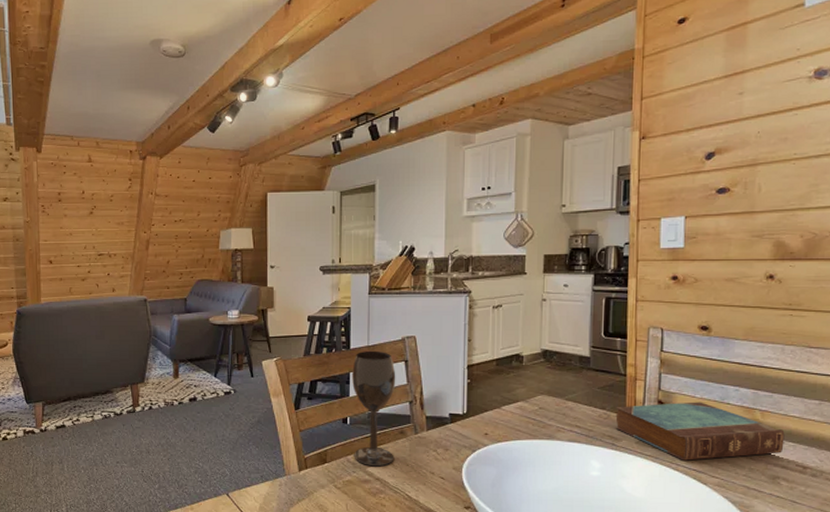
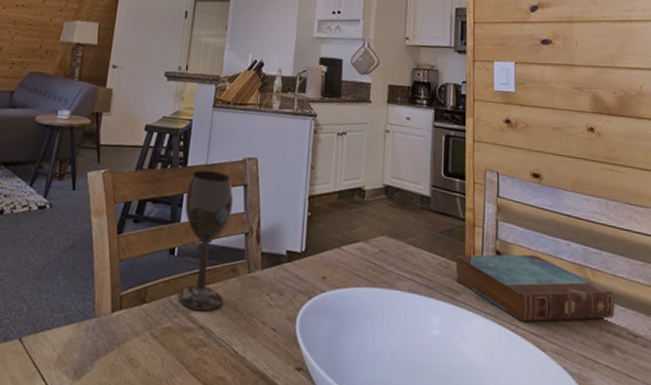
paper towel: none [450,243,478,278] -> present [297,65,324,101]
coffee maker: none [470,234,497,274] -> present [319,56,344,99]

